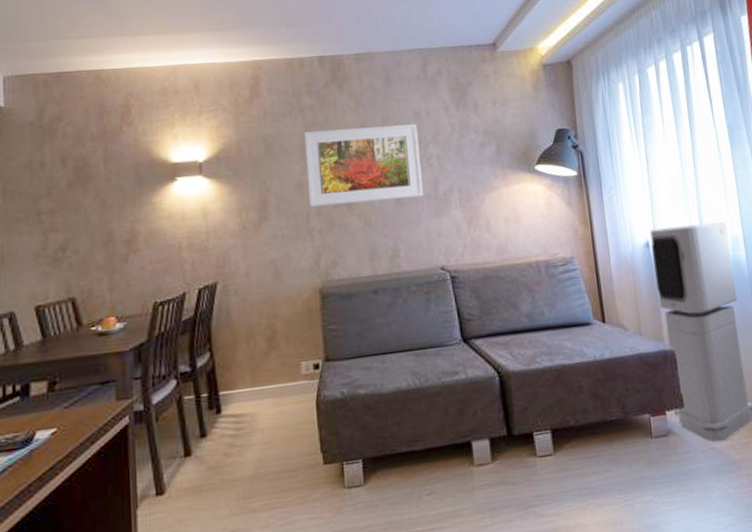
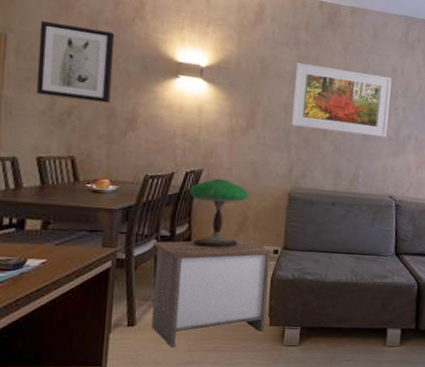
wall art: none [25,147,106,234] -> present [36,21,115,103]
nightstand: none [172,359,319,516] -> present [152,240,273,348]
table lamp: none [205,289,274,379] -> present [189,179,249,249]

